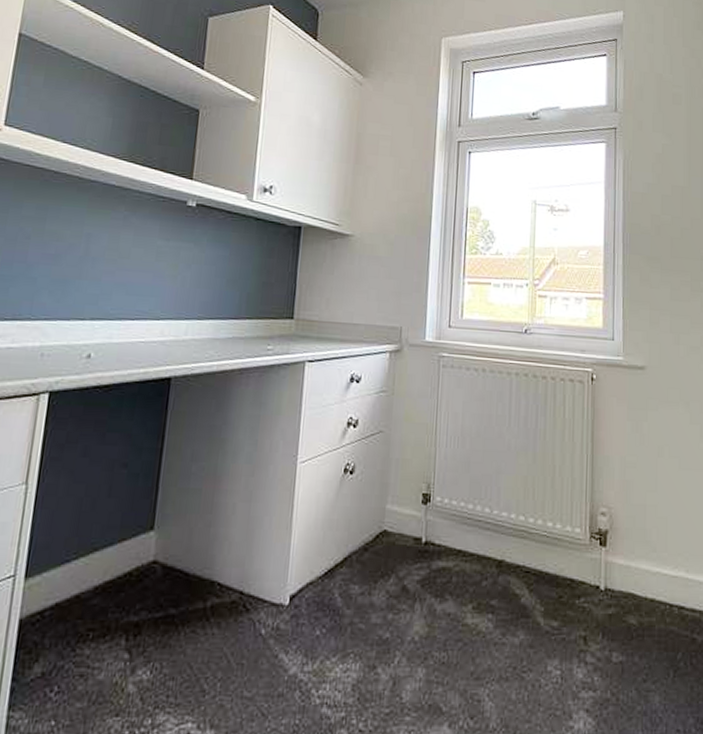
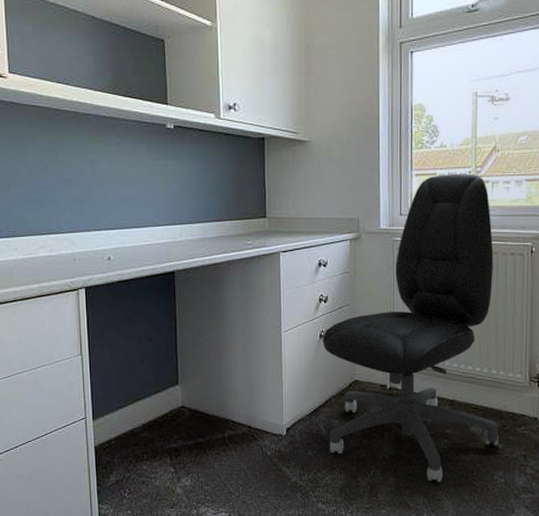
office chair: none [343,284,555,676] -> present [322,173,500,483]

